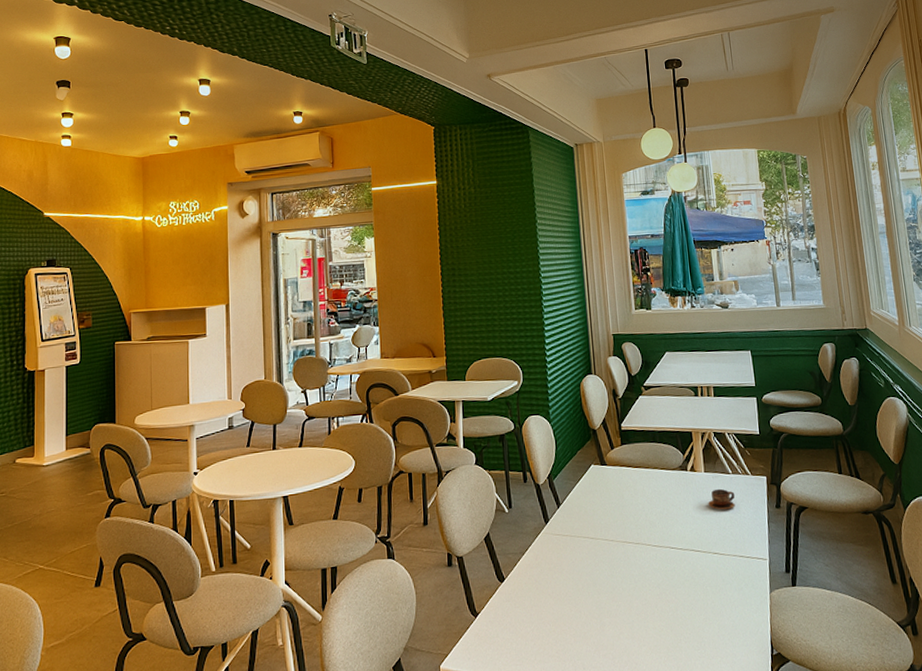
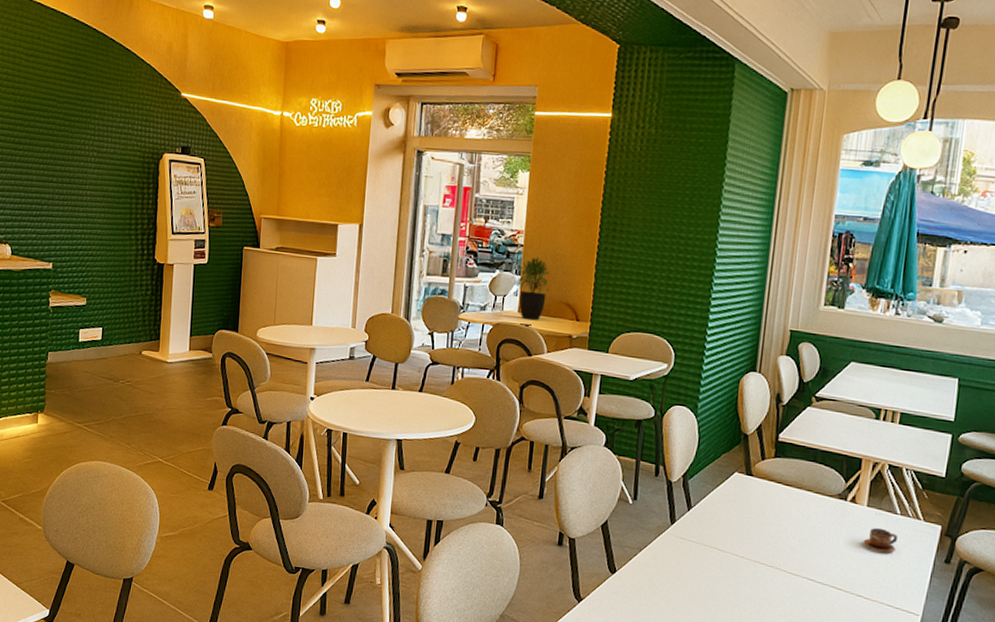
potted plant: none [375,308,406,364] -> present [516,257,550,321]

